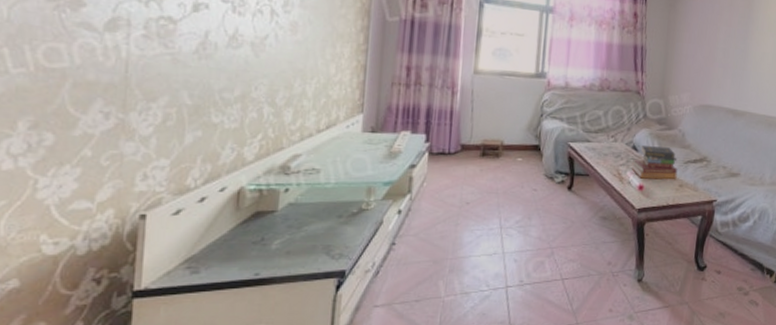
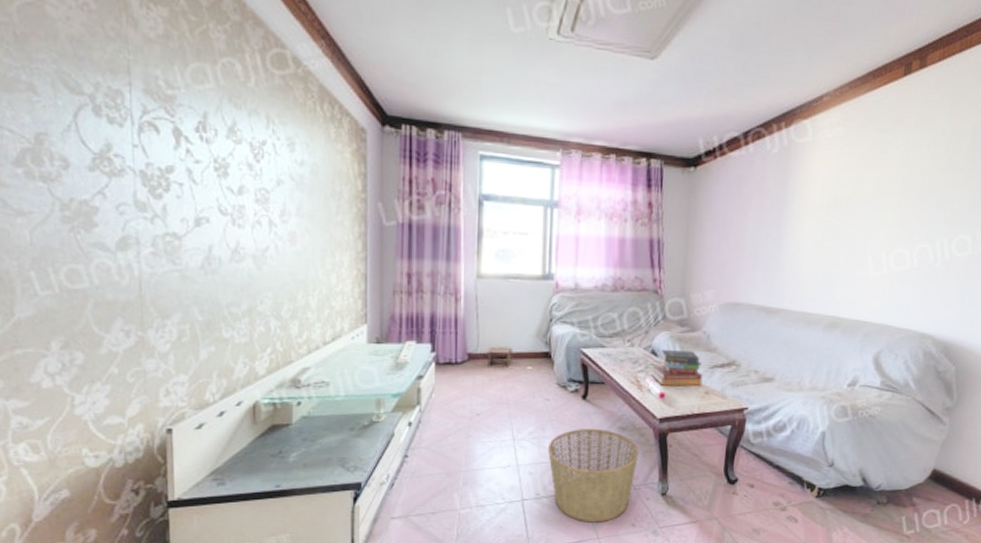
basket: none [533,217,619,309] -> present [548,428,639,523]

